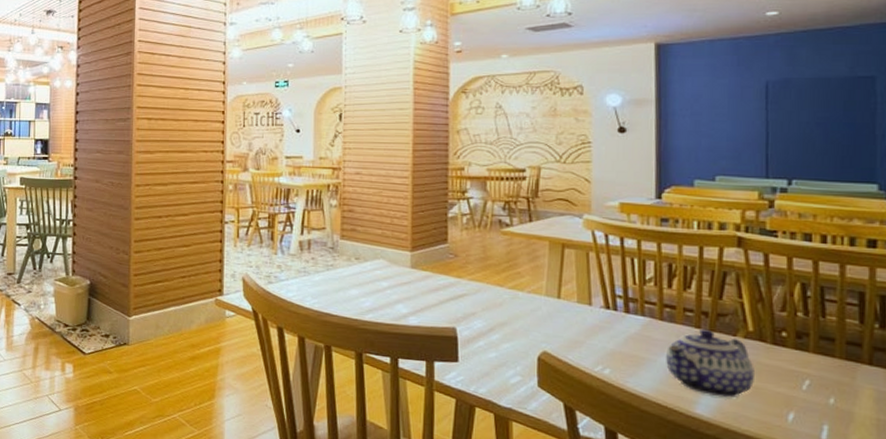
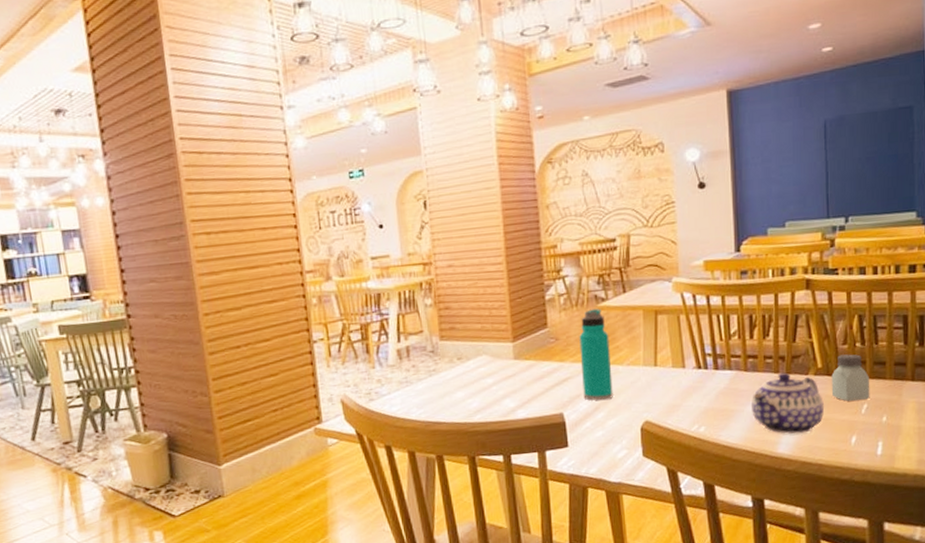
water bottle: none [478,232,511,323] -> present [579,308,613,401]
saltshaker: none [764,322,814,375] -> present [831,354,870,401]

